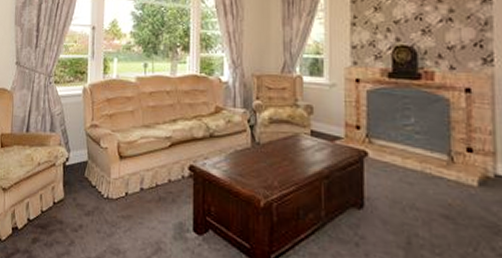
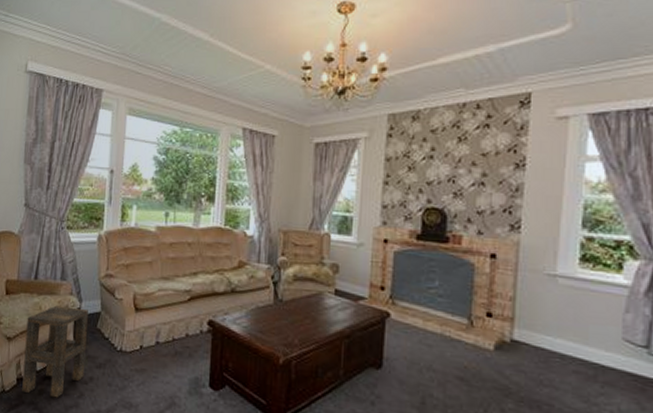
side table: none [17,156,76,246] -> present [22,305,88,398]

